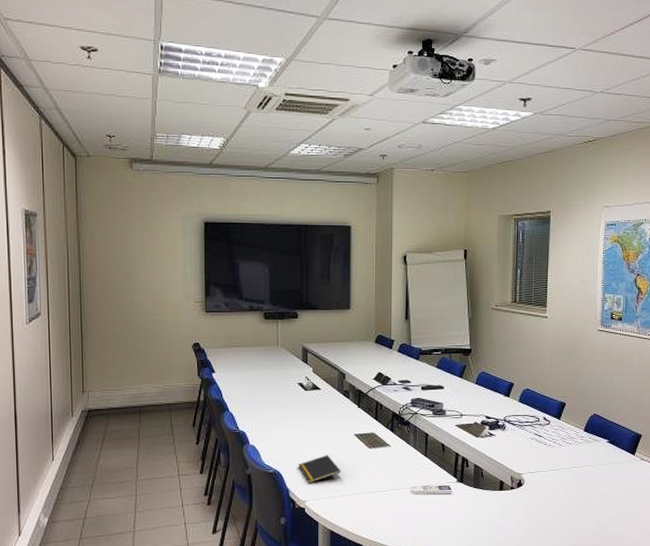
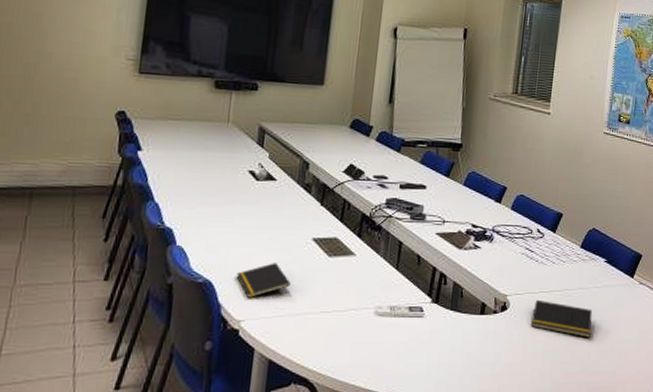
notepad: none [545,476,599,507] -> present [531,299,593,338]

